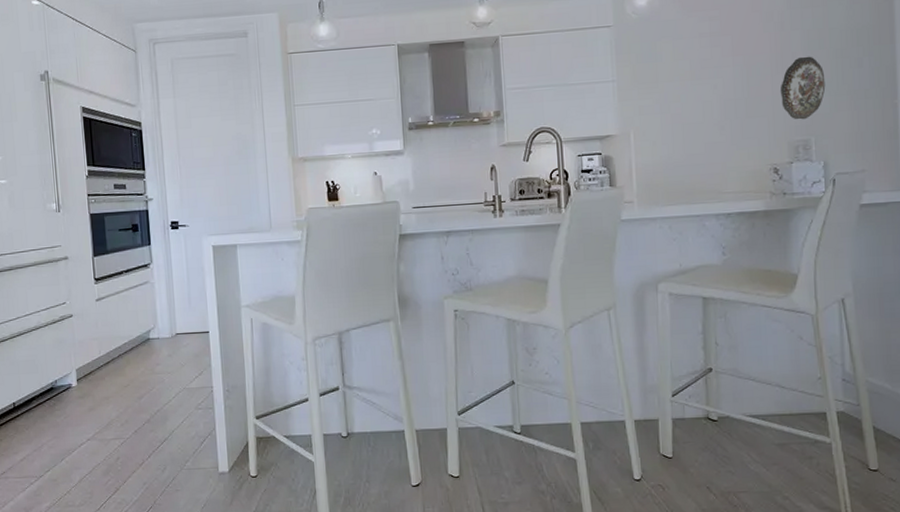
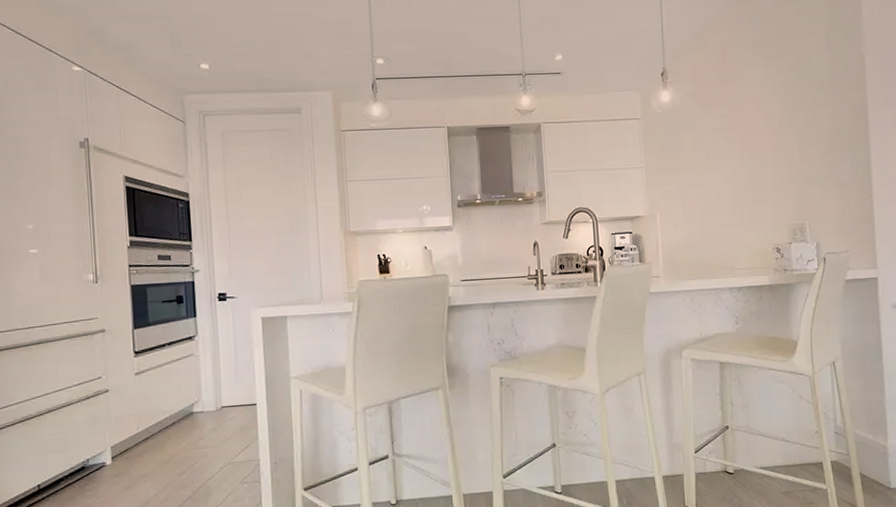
decorative plate: present [780,56,826,120] -> none [780,152,817,206]

